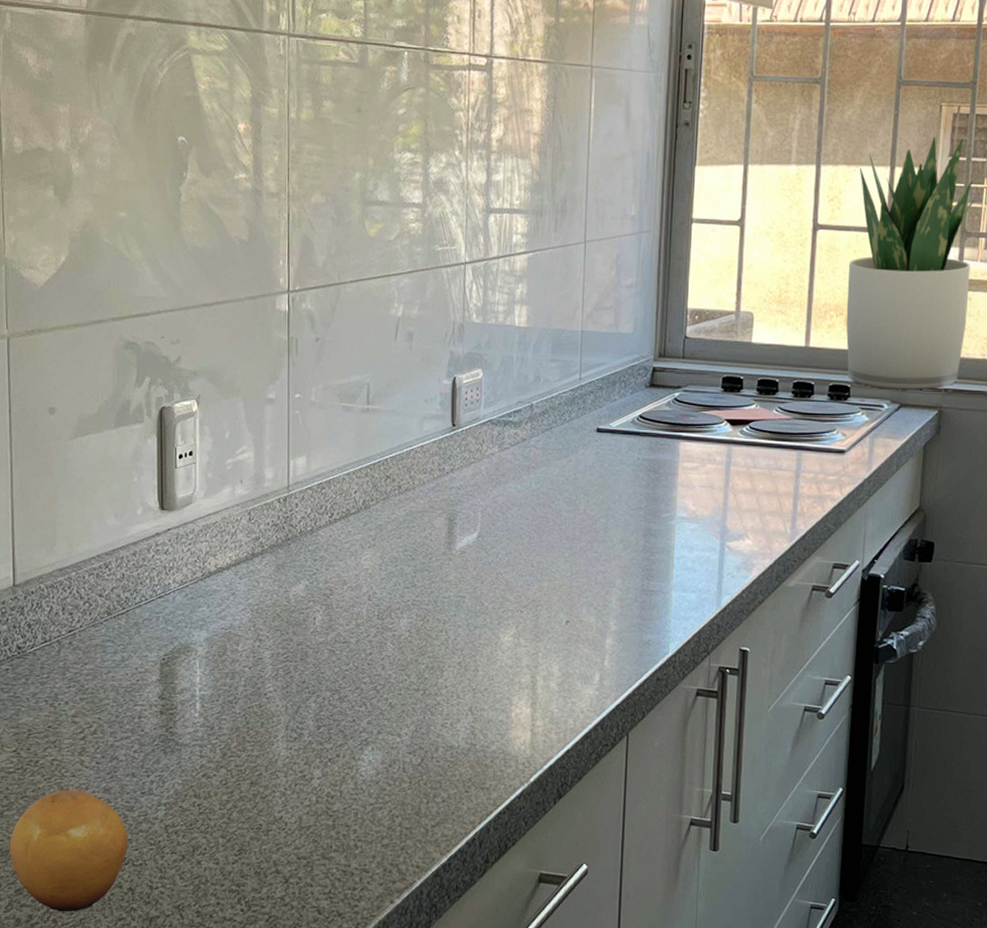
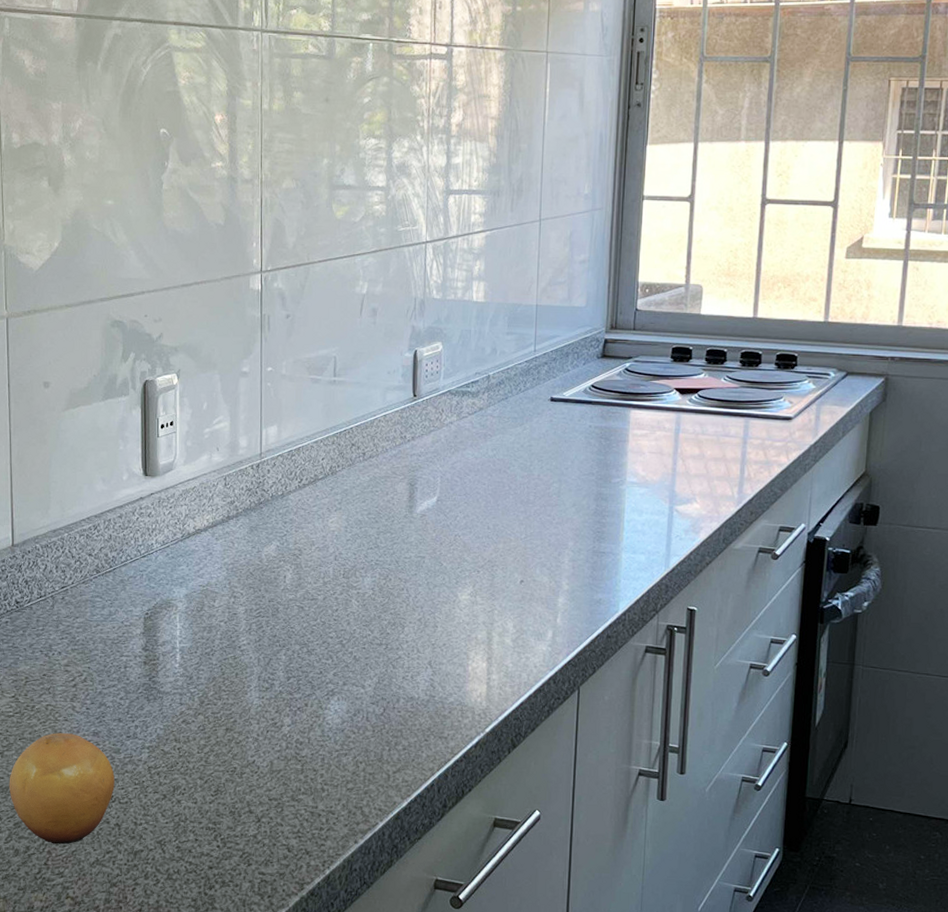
planter: present [846,137,978,390] -> none [793,111,926,359]

